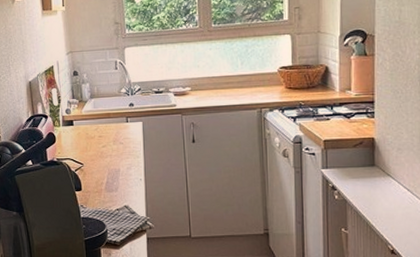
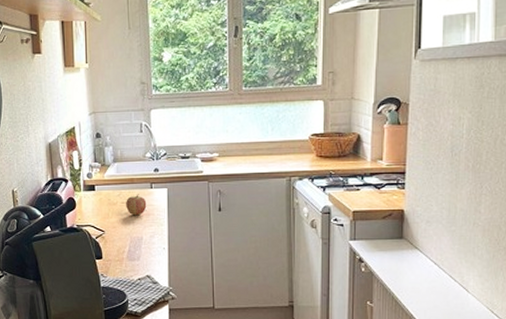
fruit: none [103,128,123,149] -> present [126,194,147,216]

